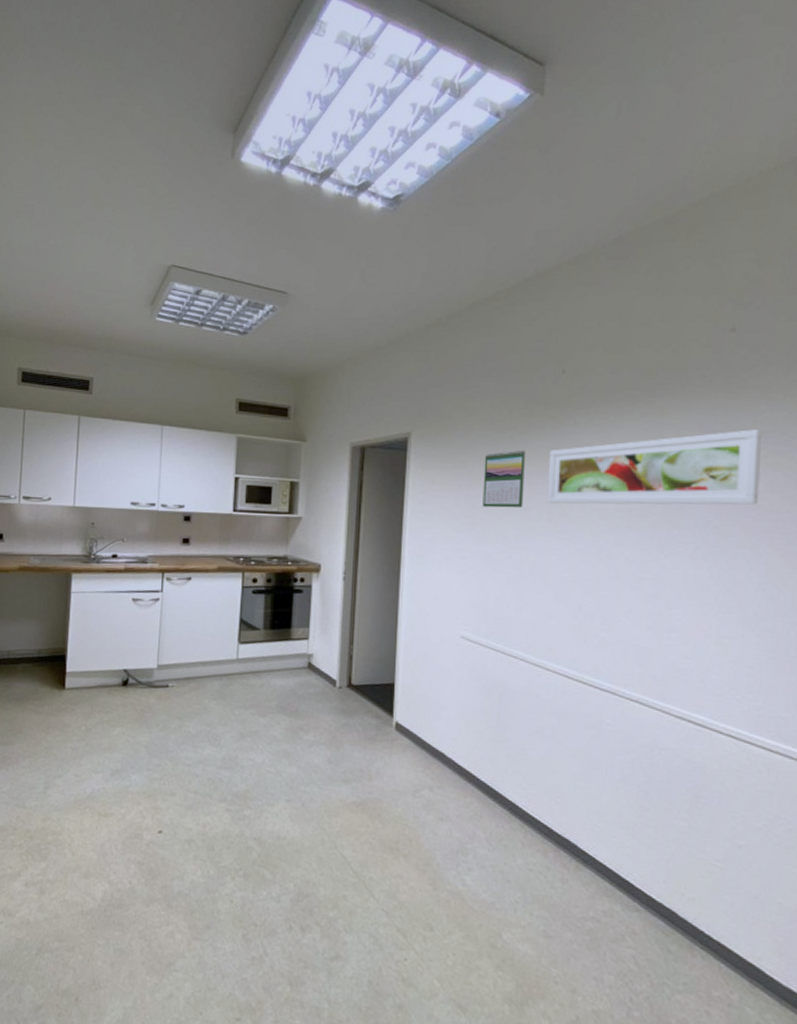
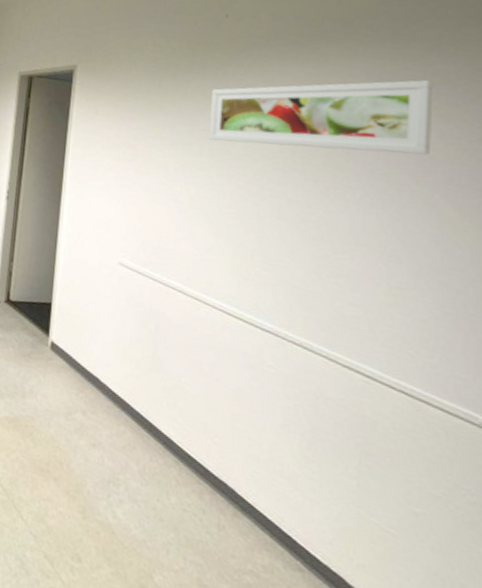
calendar: present [482,450,526,508] -> none [144,87,189,143]

